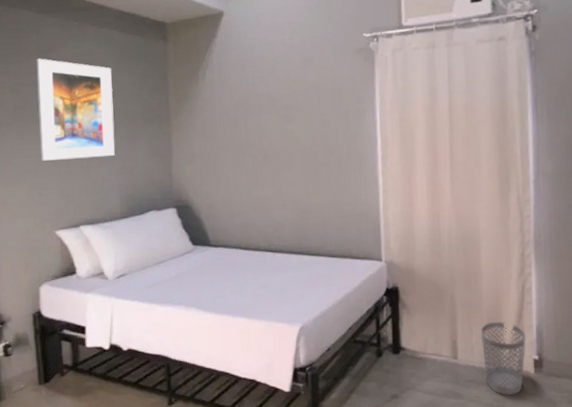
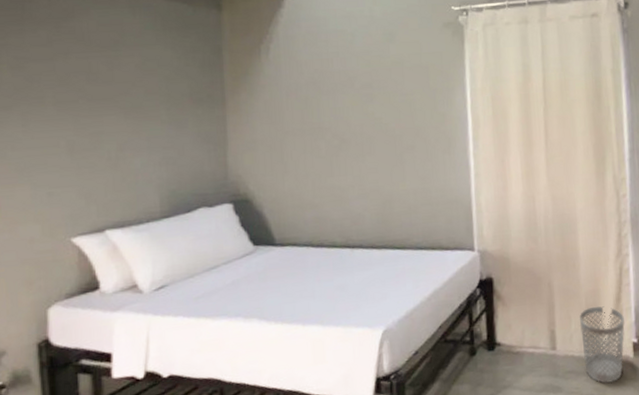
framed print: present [36,58,115,161] -> none [46,27,153,153]

